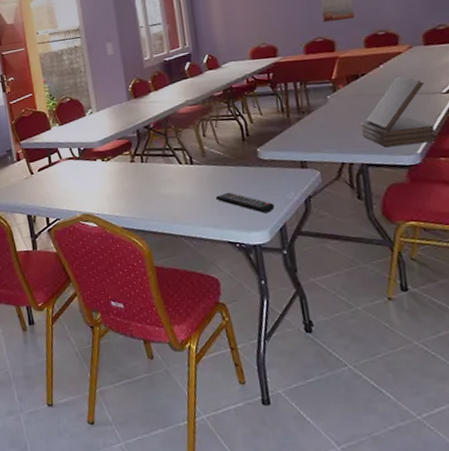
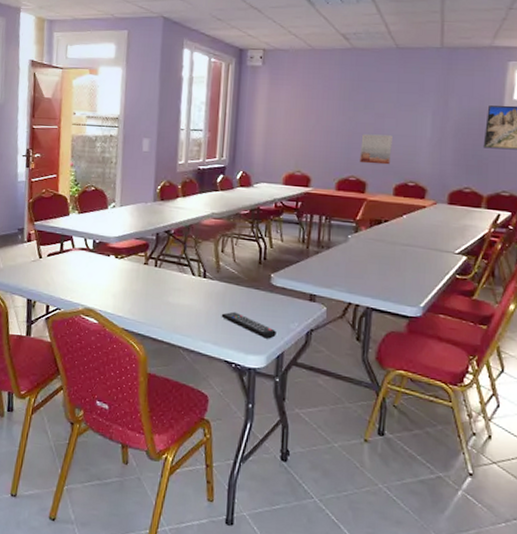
book: present [361,76,436,148] -> none [372,229,441,298]

